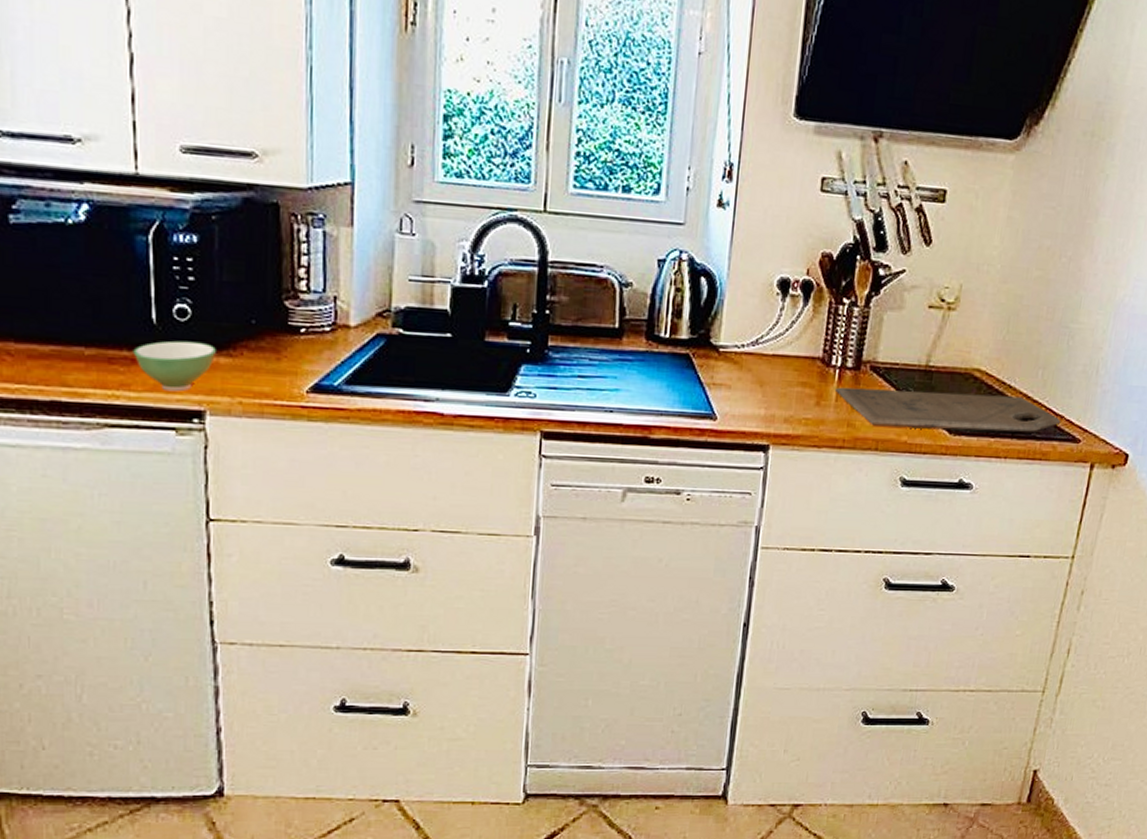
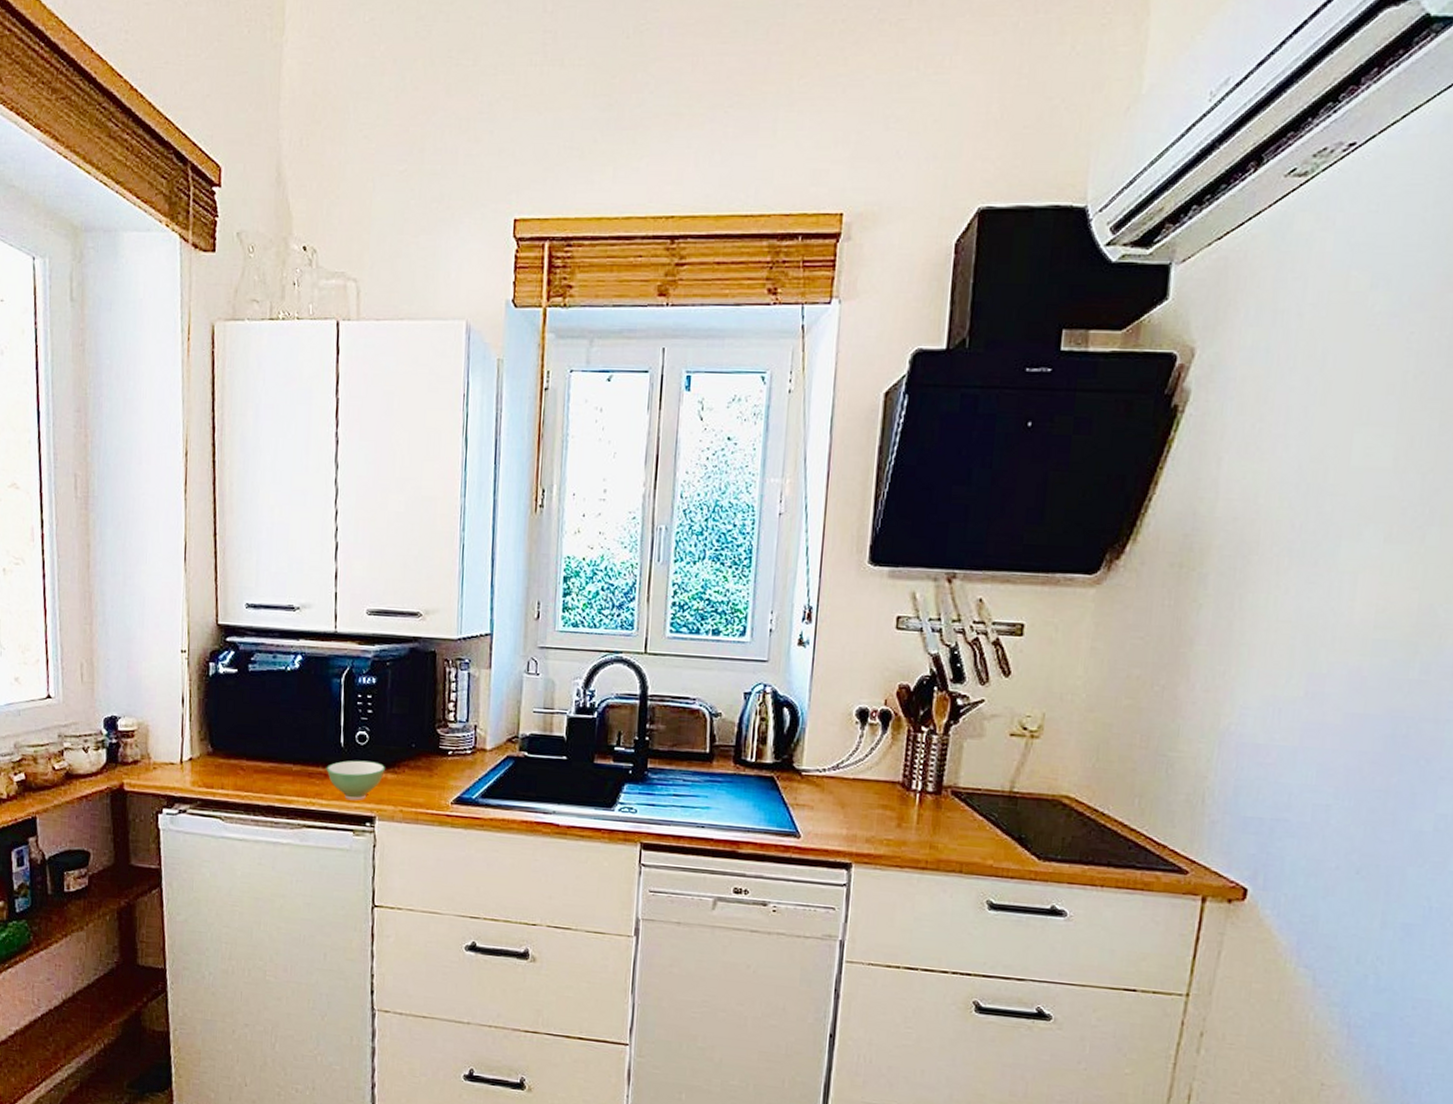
cutting board: present [834,387,1061,434] -> none [915,810,1164,863]

